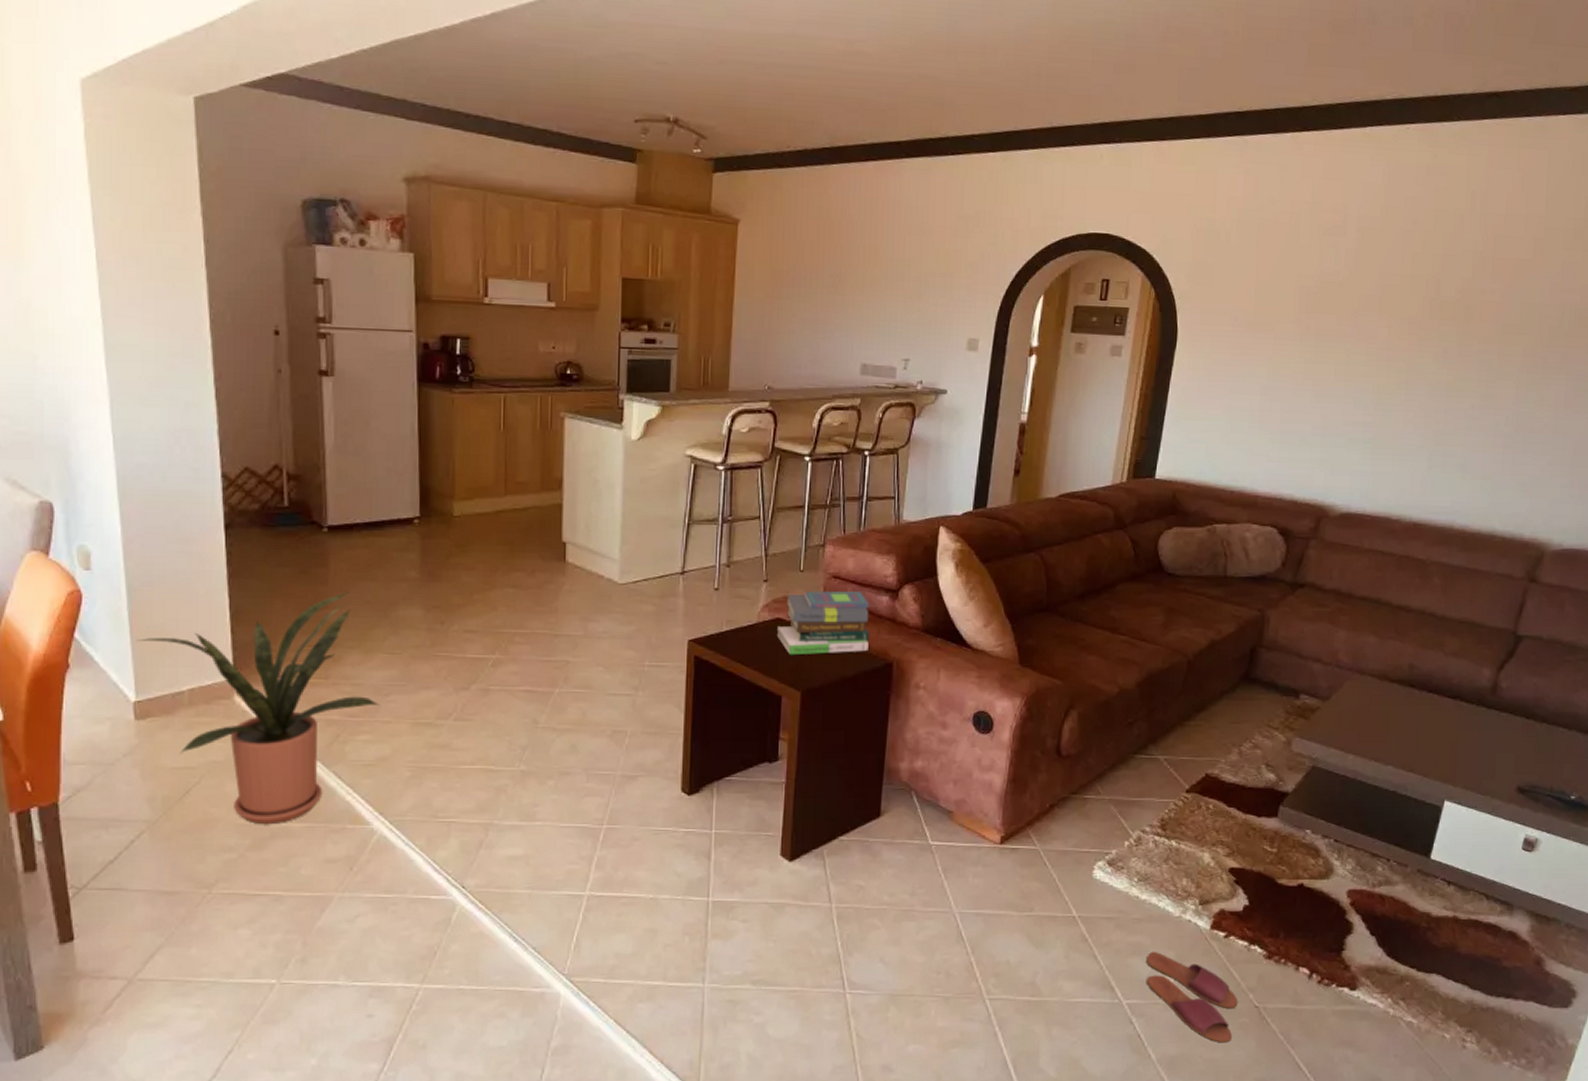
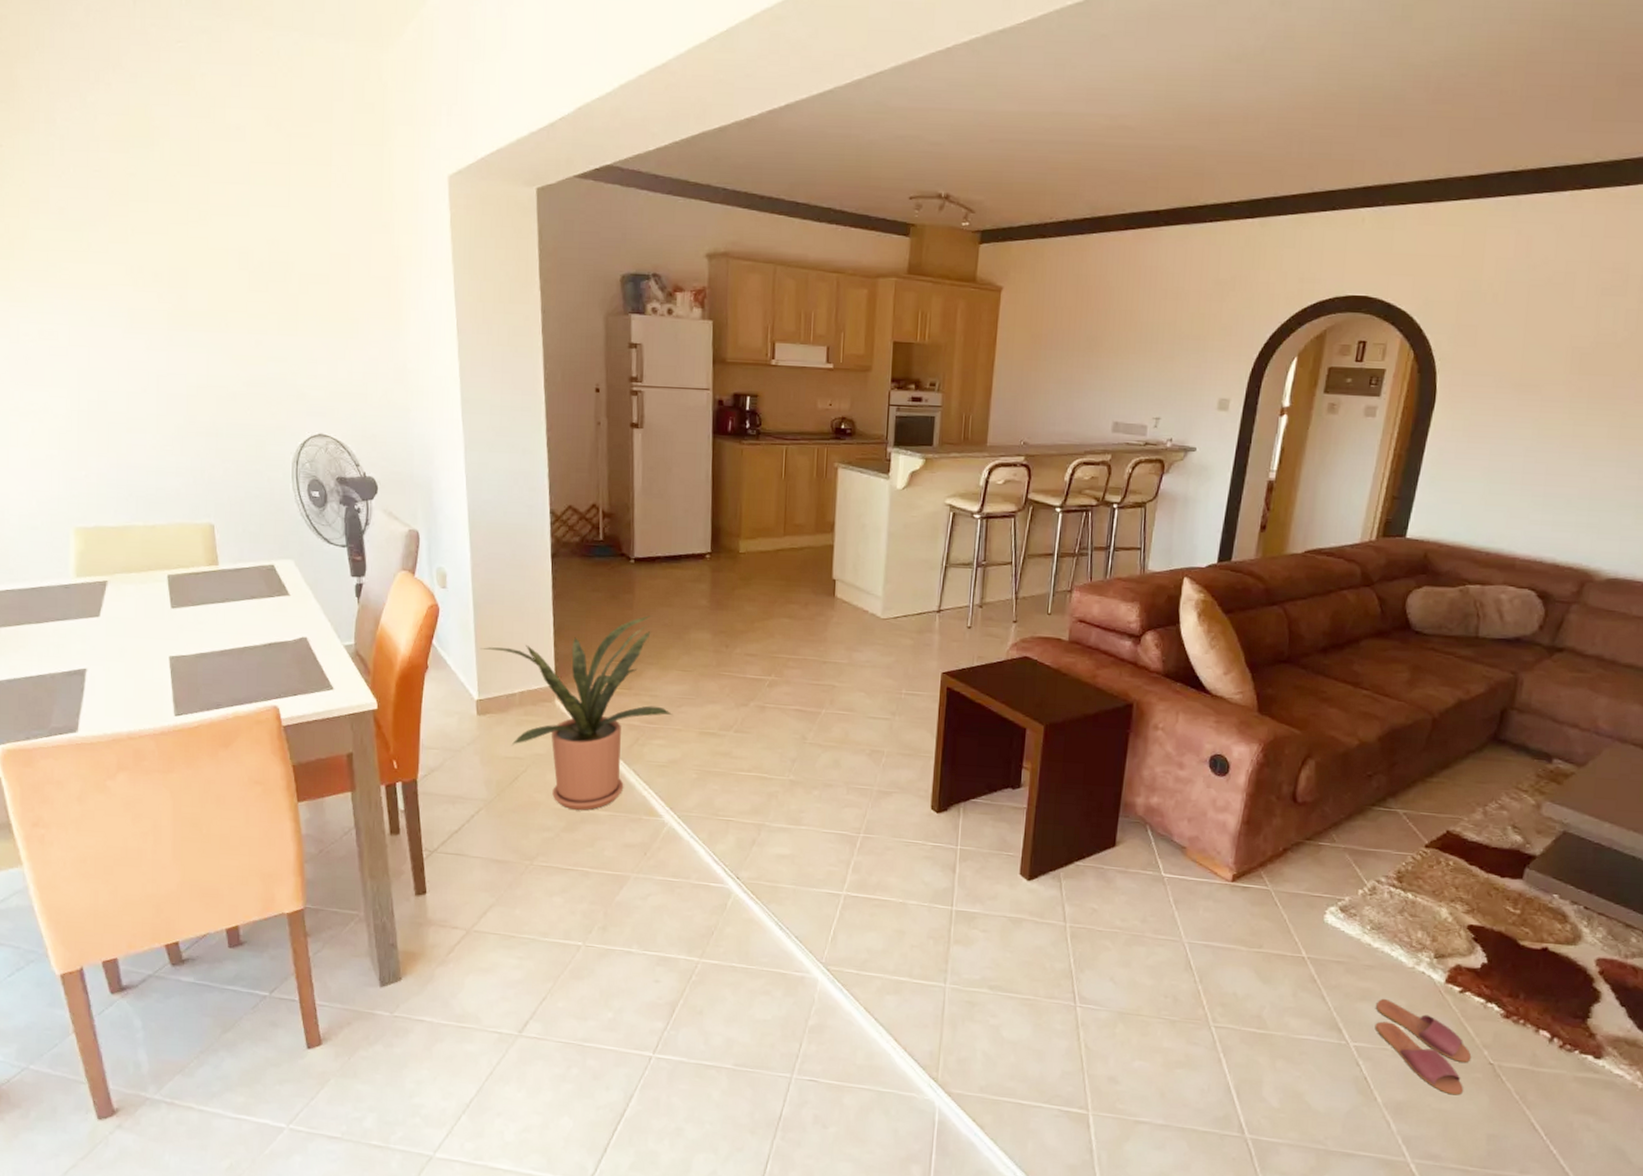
books: present [776,590,870,656] -> none [1023,633,1113,692]

